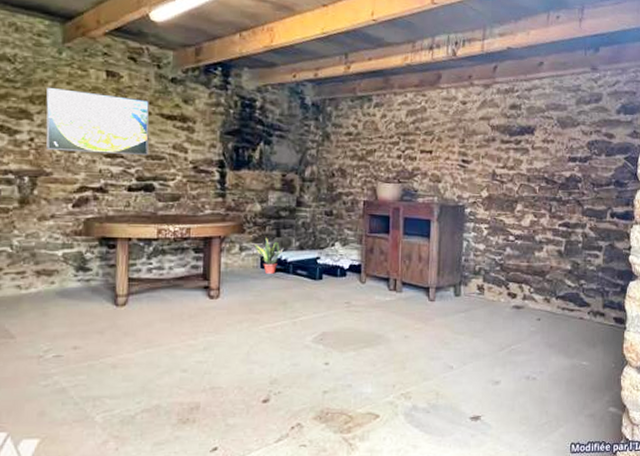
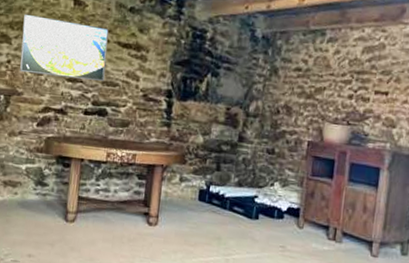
potted plant: present [254,237,284,274] -> none [194,170,222,208]

